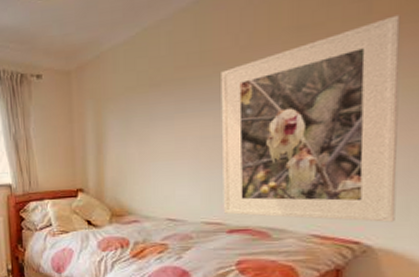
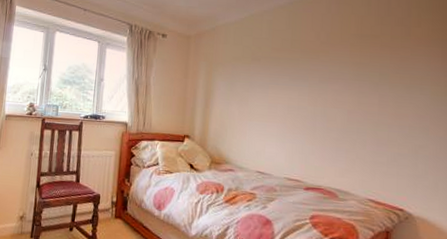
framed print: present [221,14,401,222] -> none [302,40,429,196]

